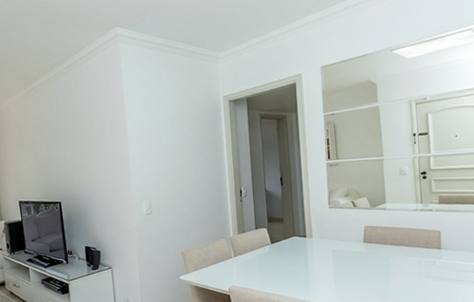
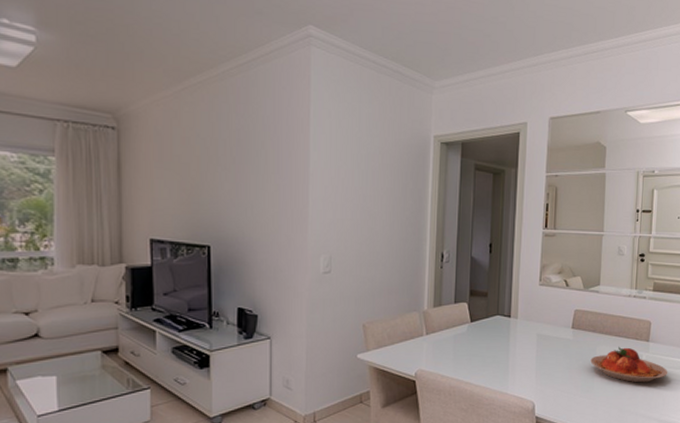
plate: none [385,255,464,287] -> present [590,346,668,383]

